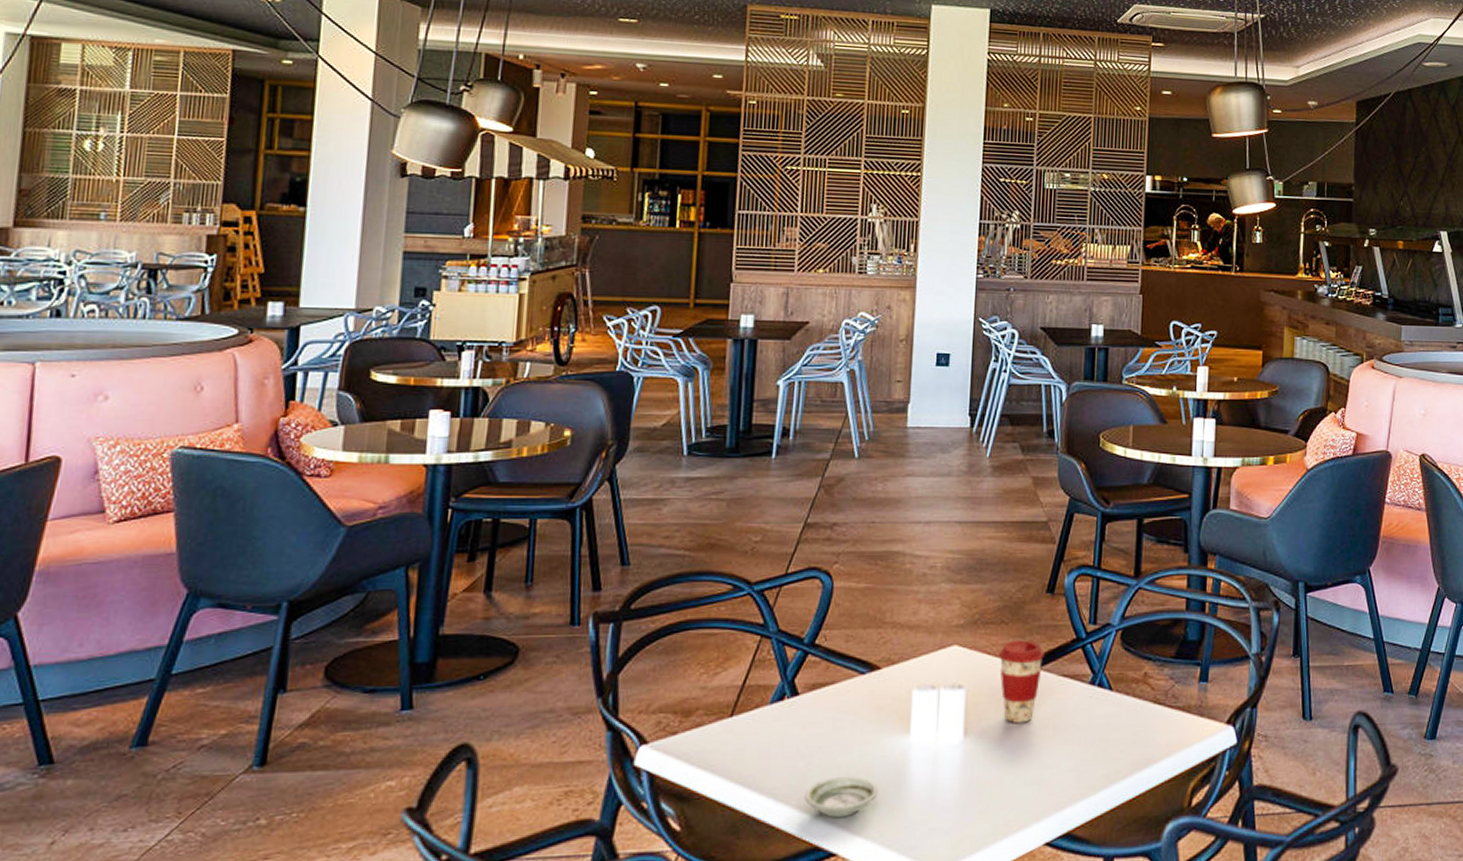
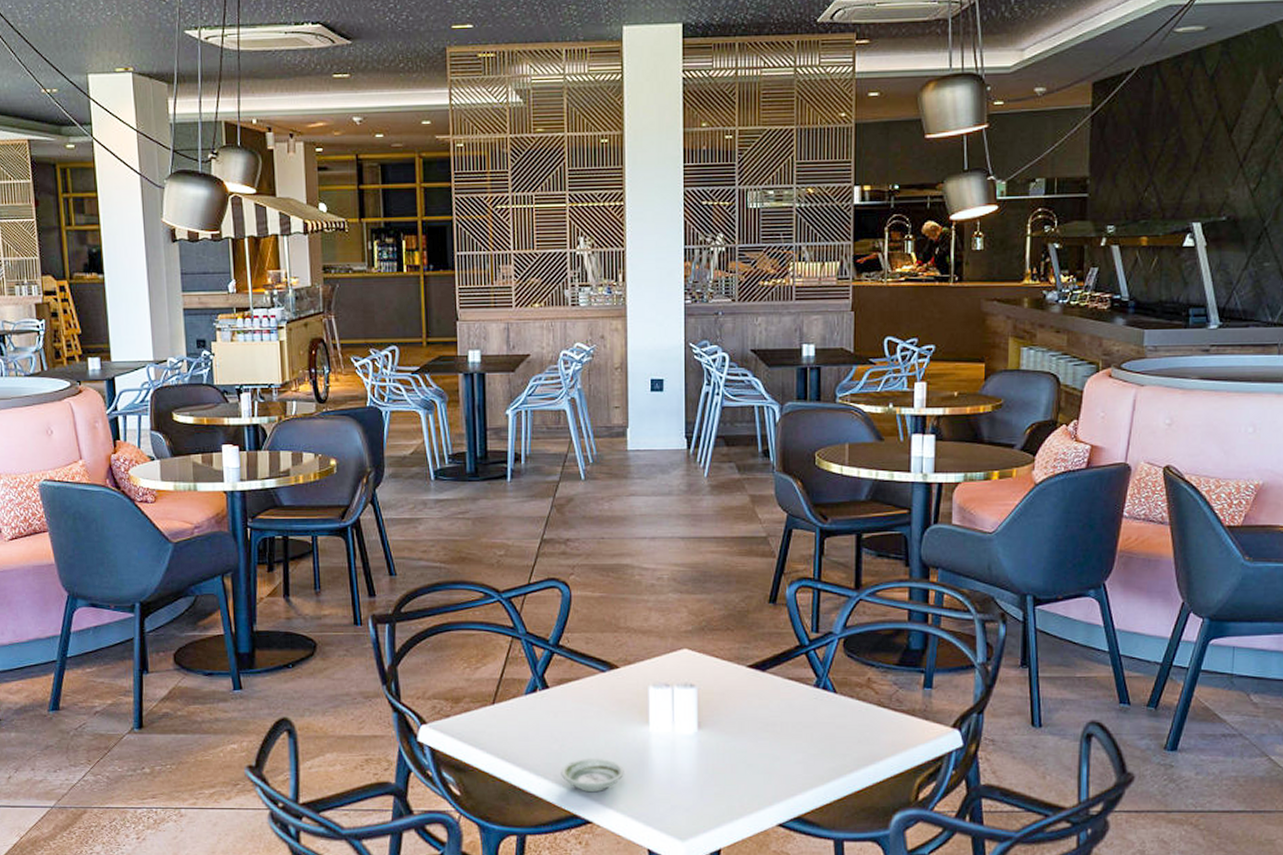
coffee cup: present [999,640,1044,723] -> none [726,646,769,719]

